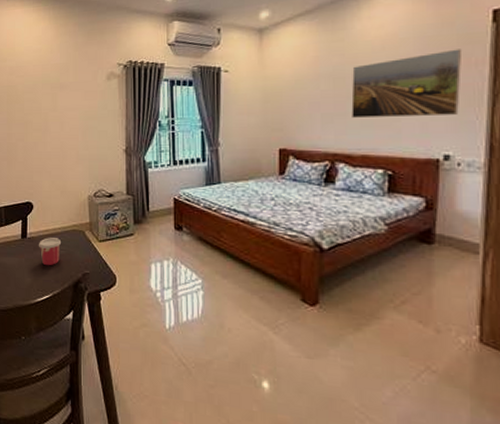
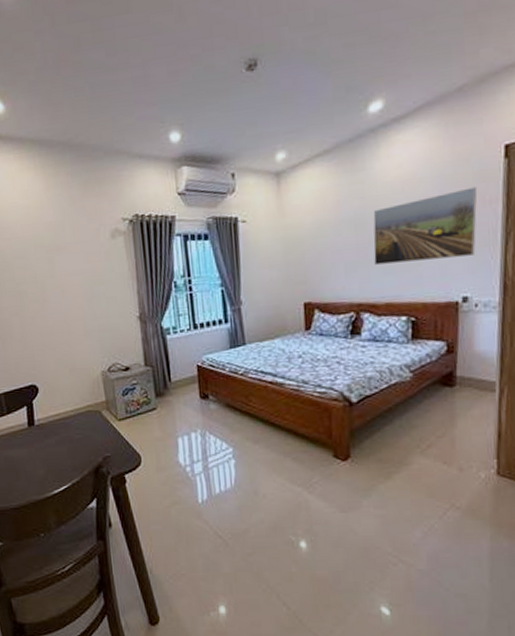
cup: present [38,237,62,266] -> none [48,422,76,454]

